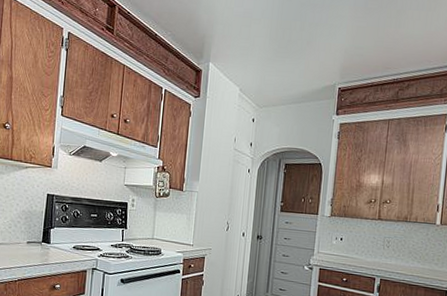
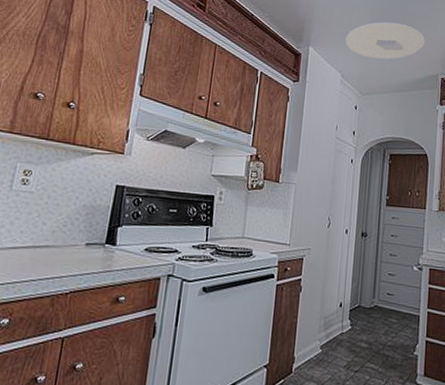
ceiling light: none [244,33,323,72] -> present [345,22,425,60]

